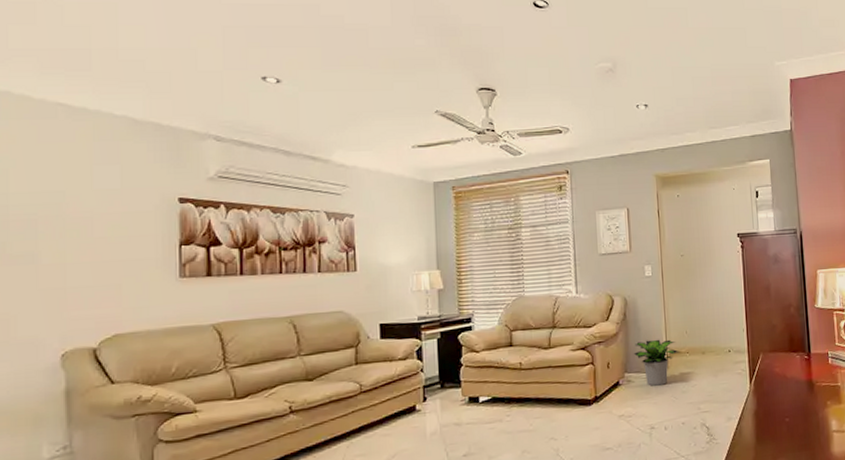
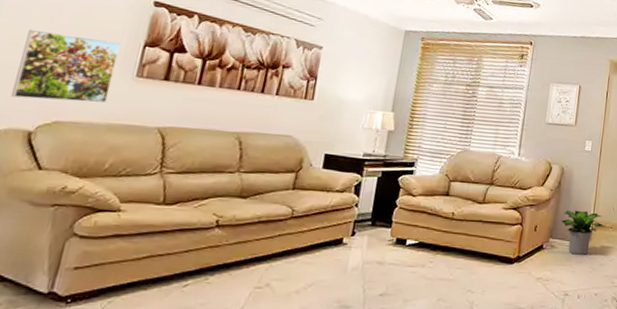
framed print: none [67,246,158,317] -> present [10,29,121,103]

